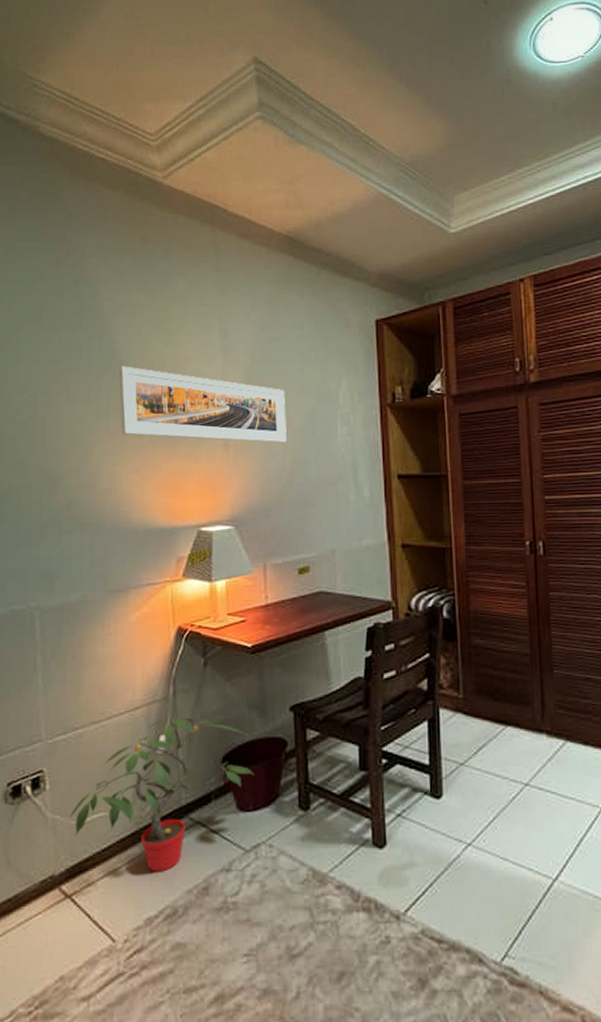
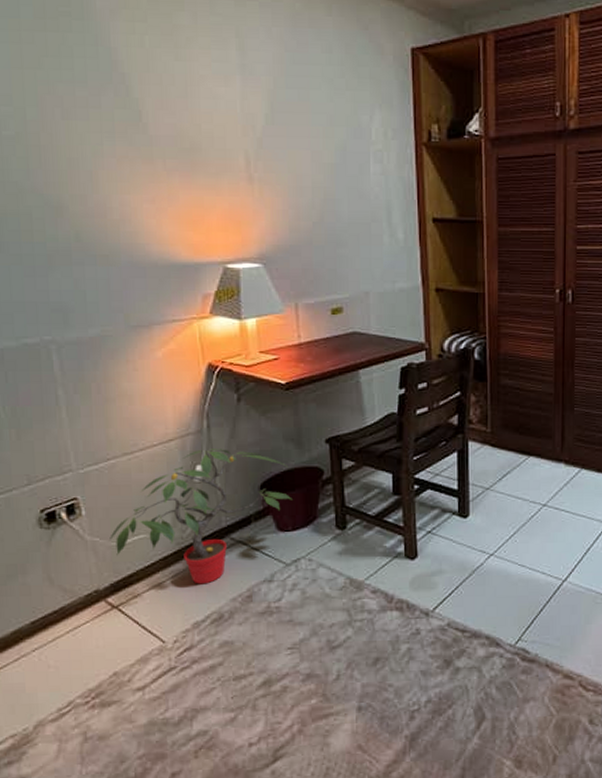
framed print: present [118,366,286,443] -> none [121,80,316,179]

